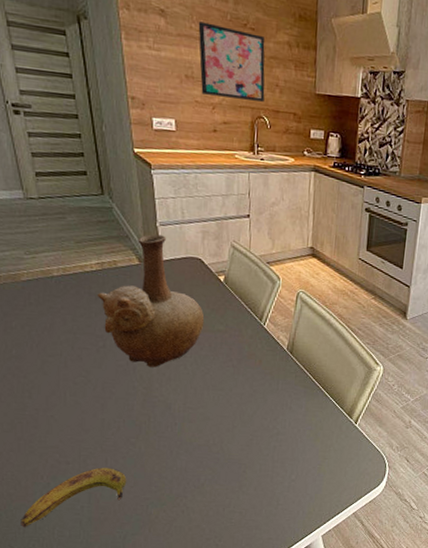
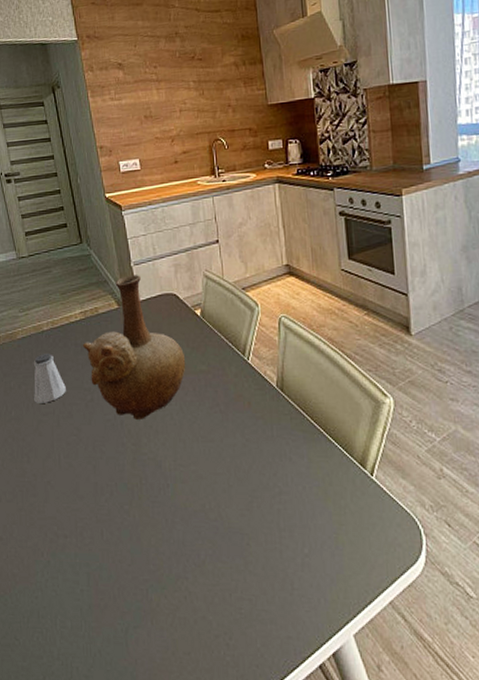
banana: present [20,467,127,527] -> none [24,541,124,615]
saltshaker: none [39,298,76,345] -> present [33,354,66,403]
wall art: present [198,21,265,102] -> none [151,63,219,130]

